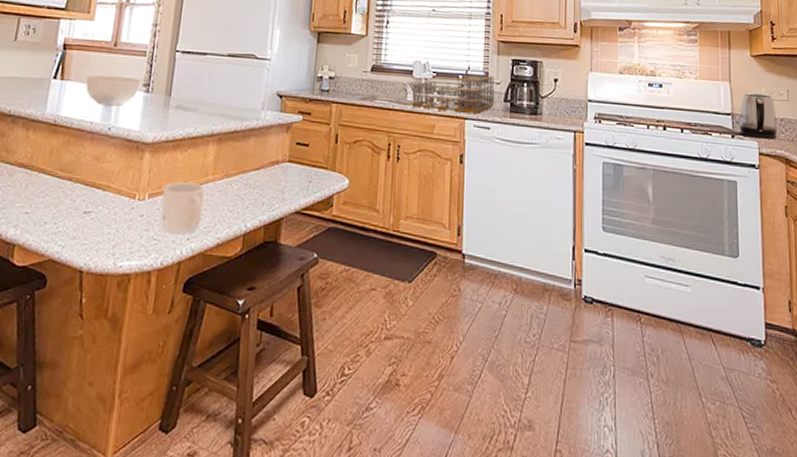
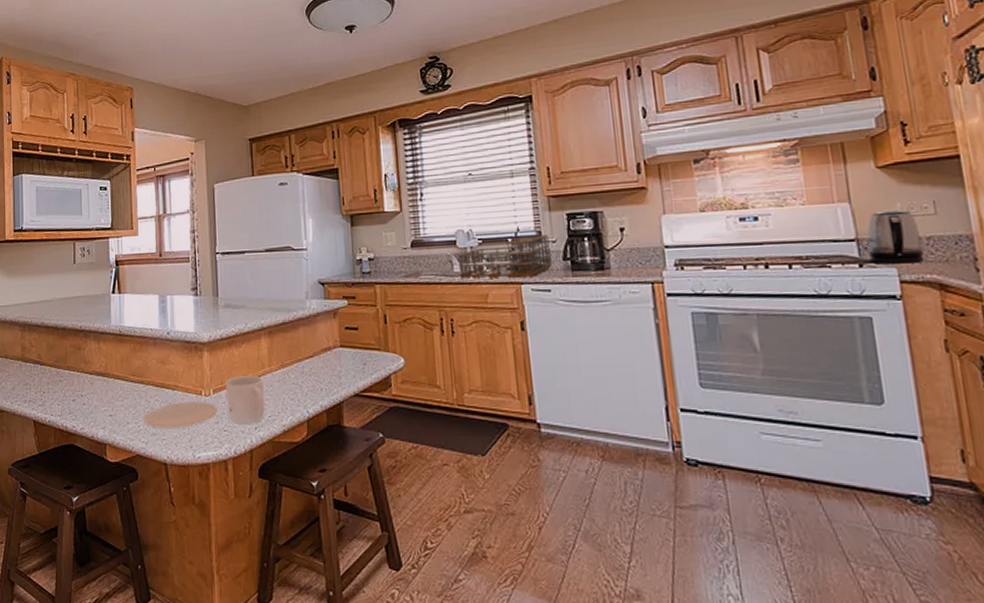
plate: none [64,204,150,234] -> present [143,402,218,430]
bowl: present [85,75,140,107] -> none [139,283,188,313]

